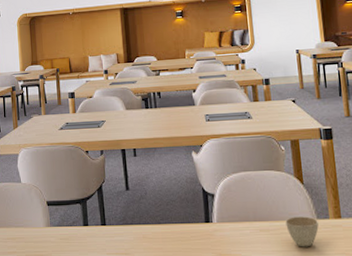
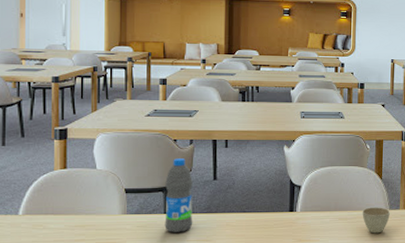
water bottle: none [81,169,111,245] -> present [164,158,193,233]

